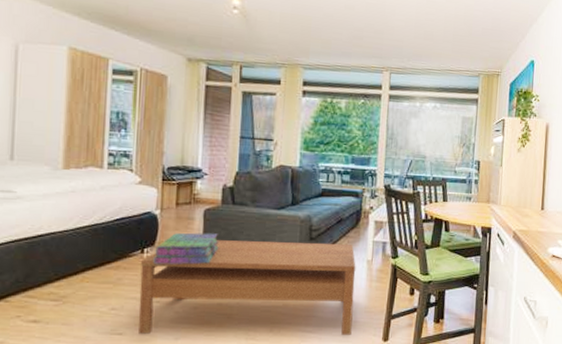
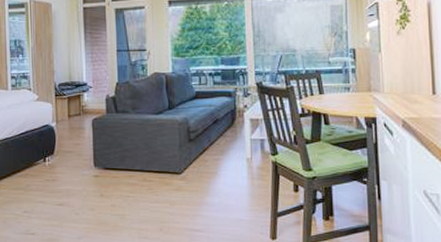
coffee table: present [139,240,356,335] -> none [44,143,238,234]
stack of books: present [153,232,219,265] -> none [54,140,108,172]

